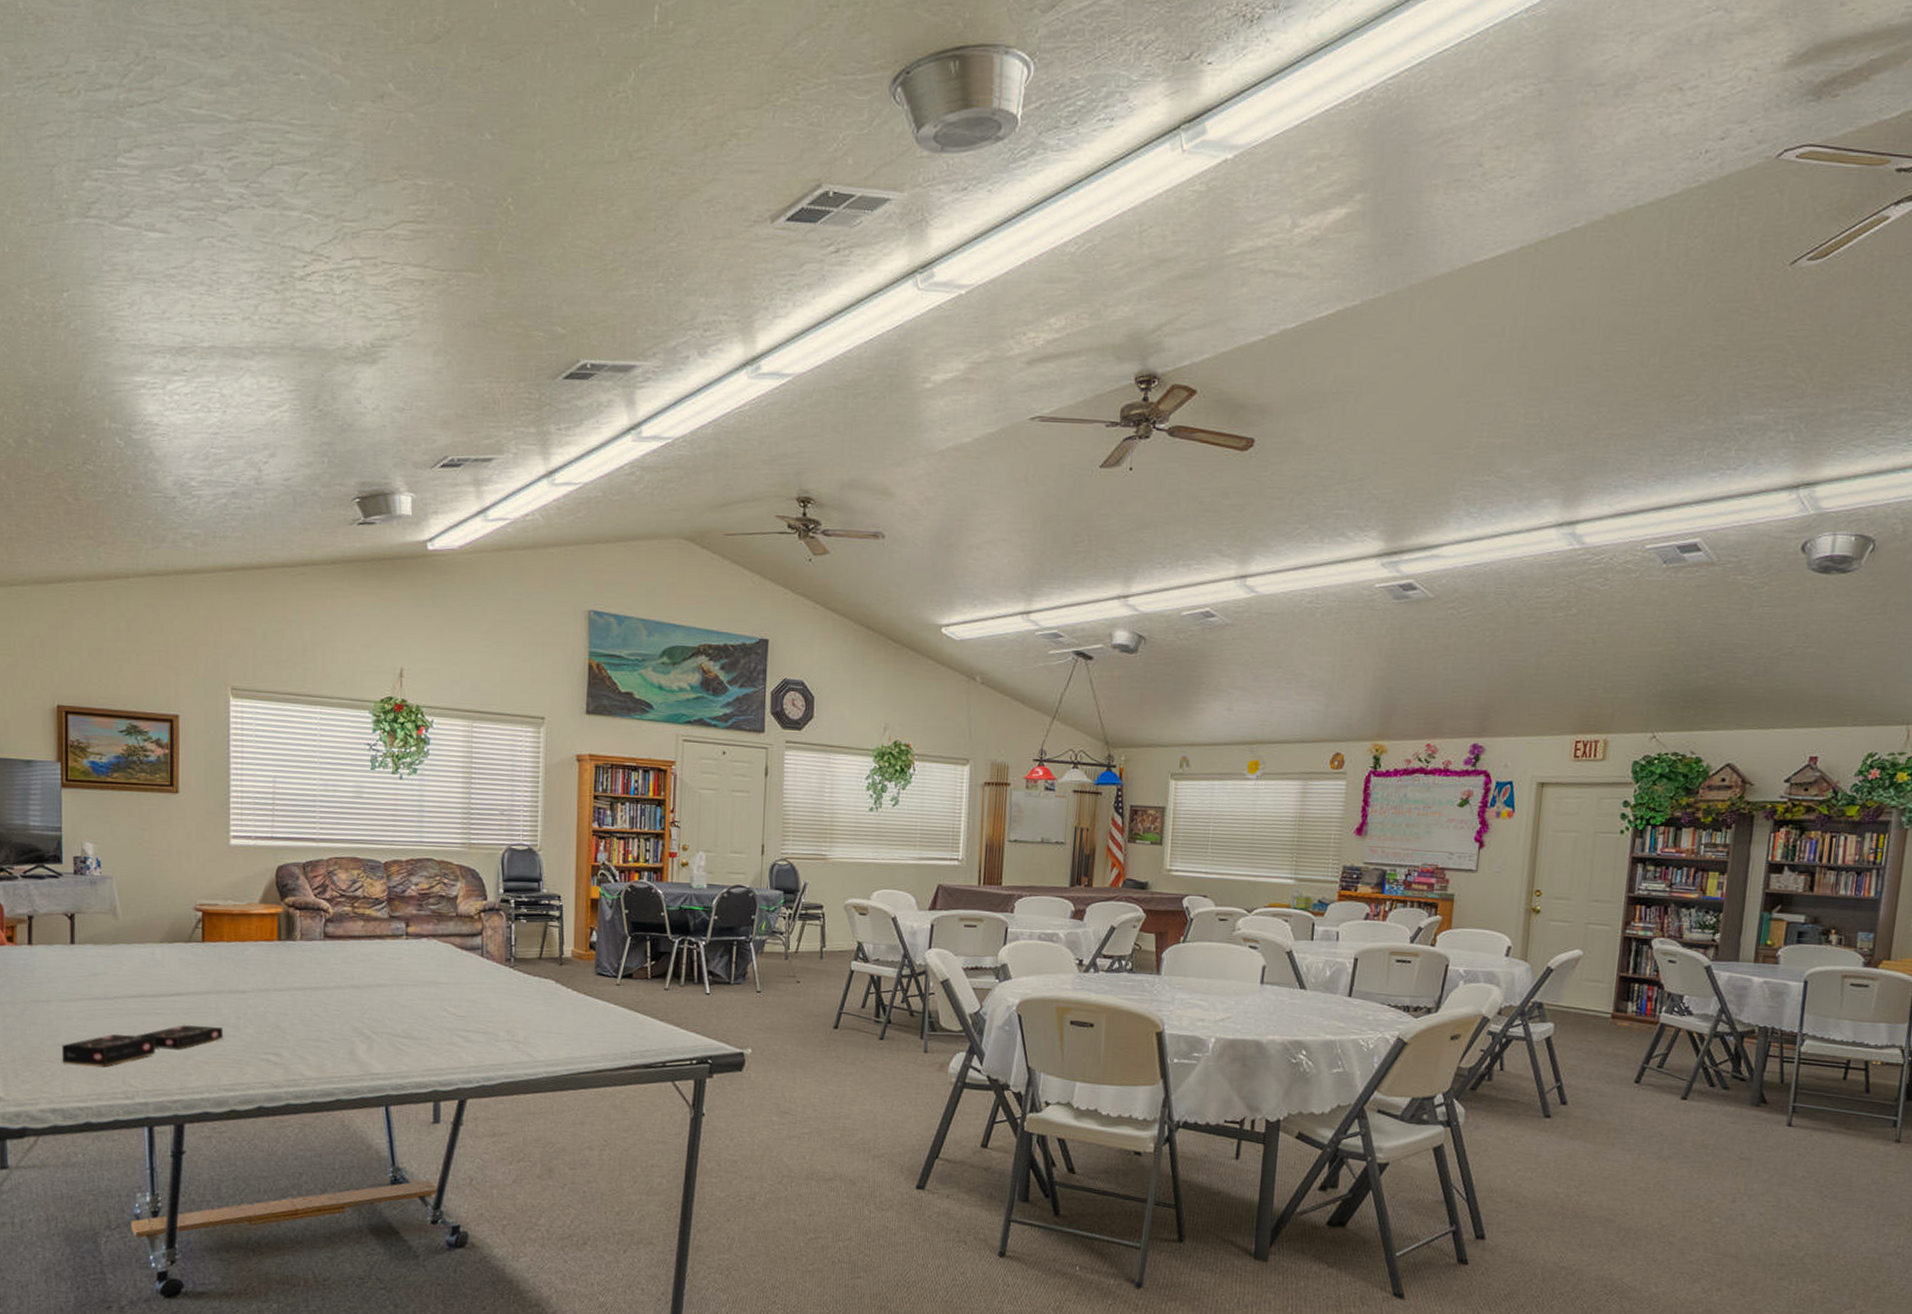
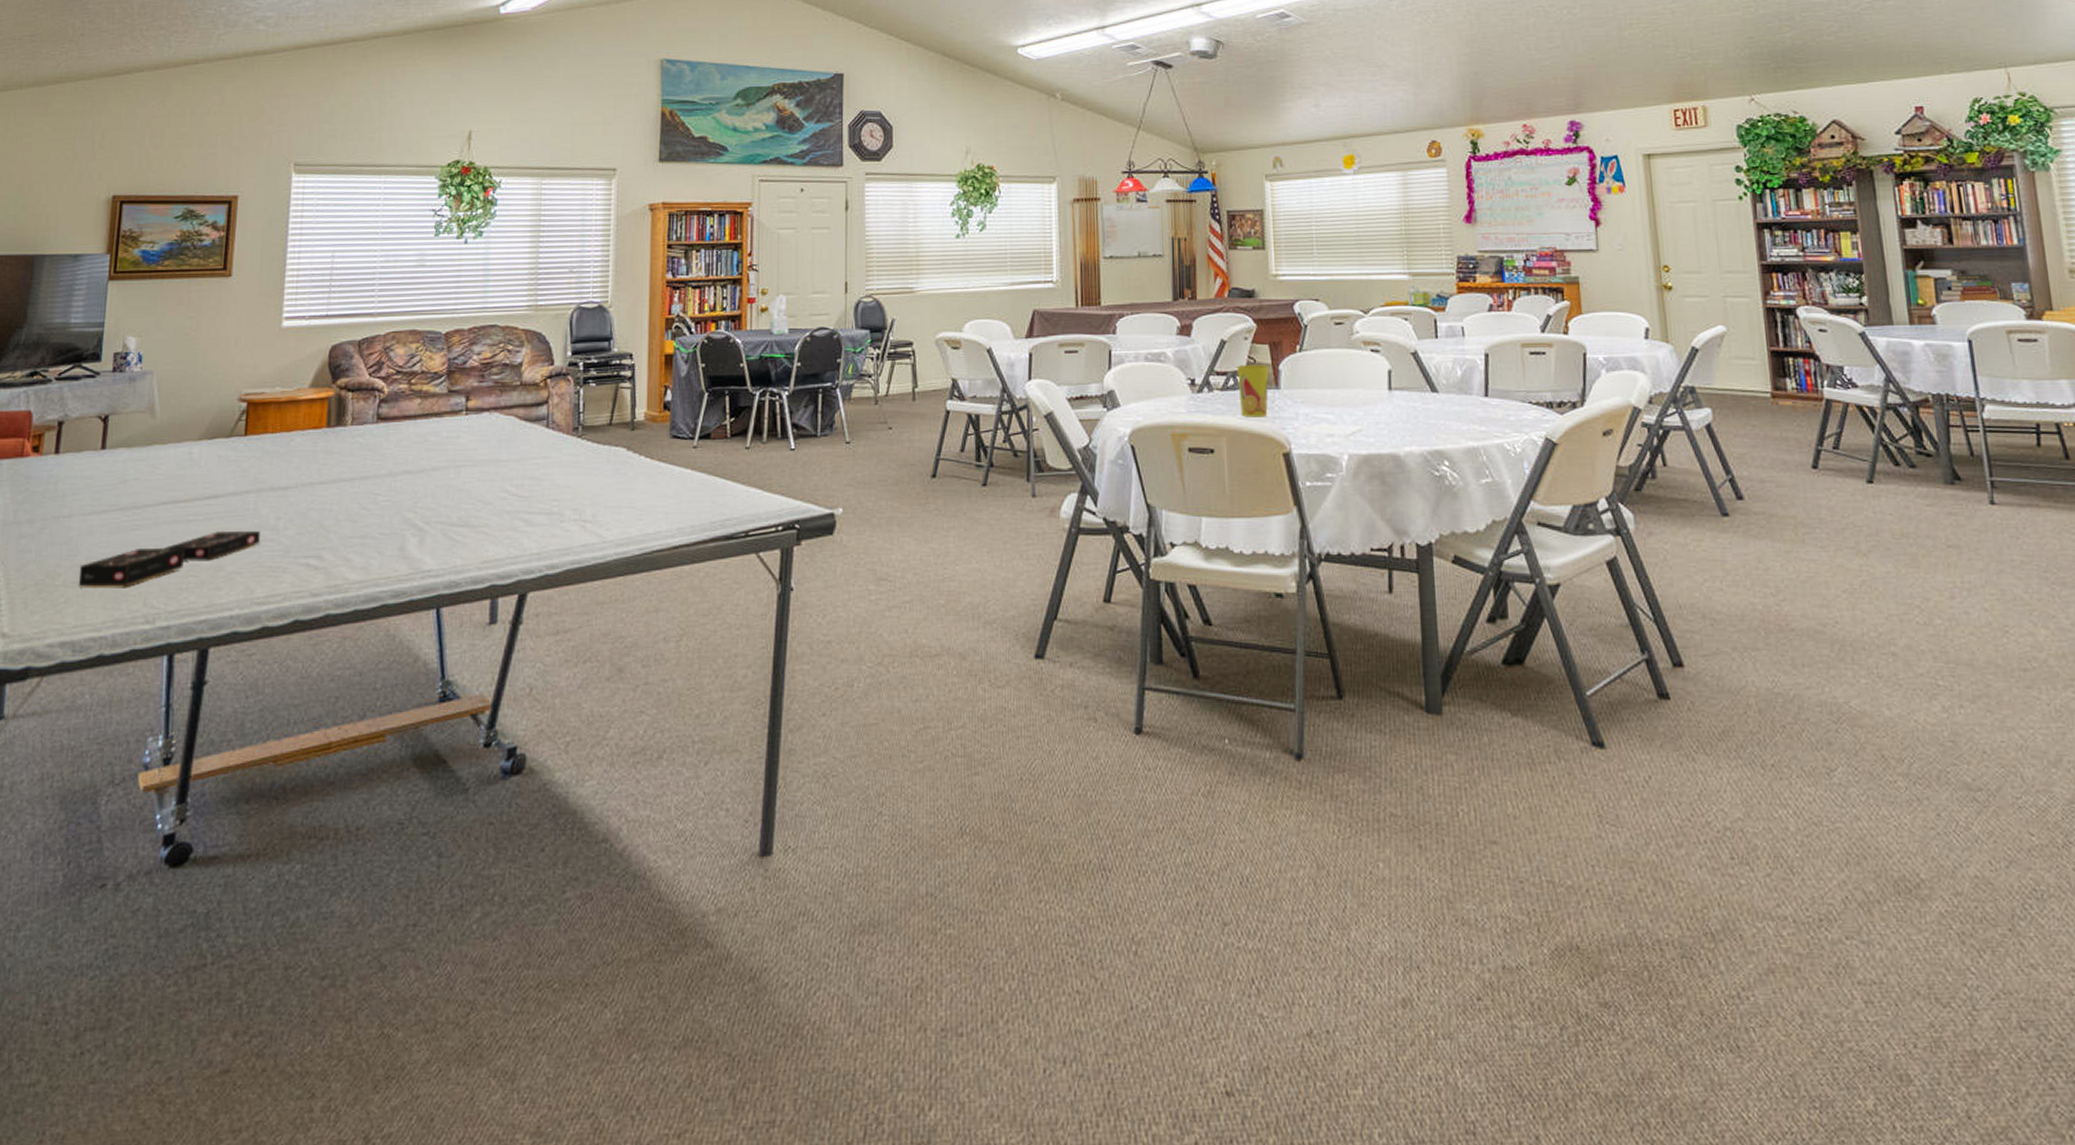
cup: none [1122,950,1153,999] -> present [1237,365,1269,417]
books: none [1788,919,1844,946] -> present [1940,273,1999,302]

